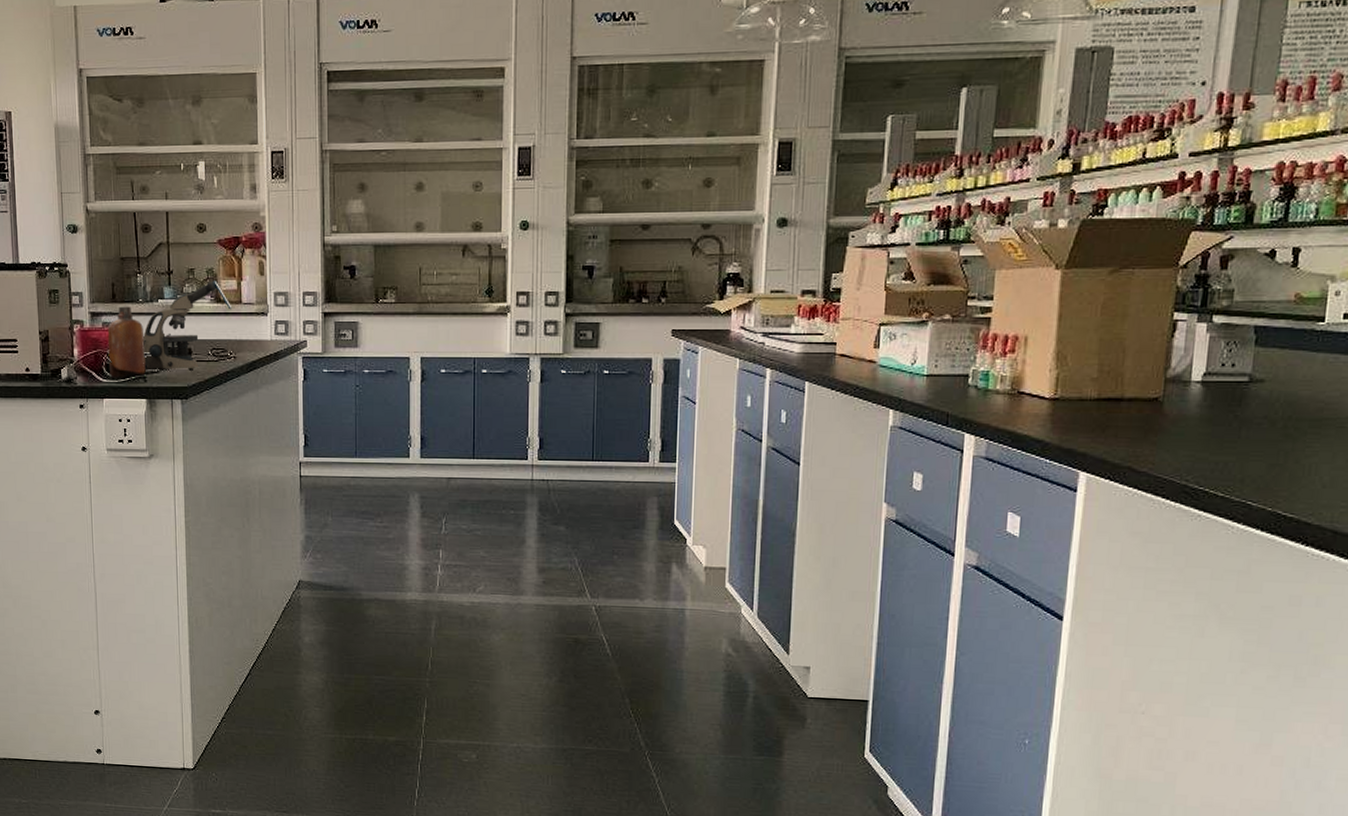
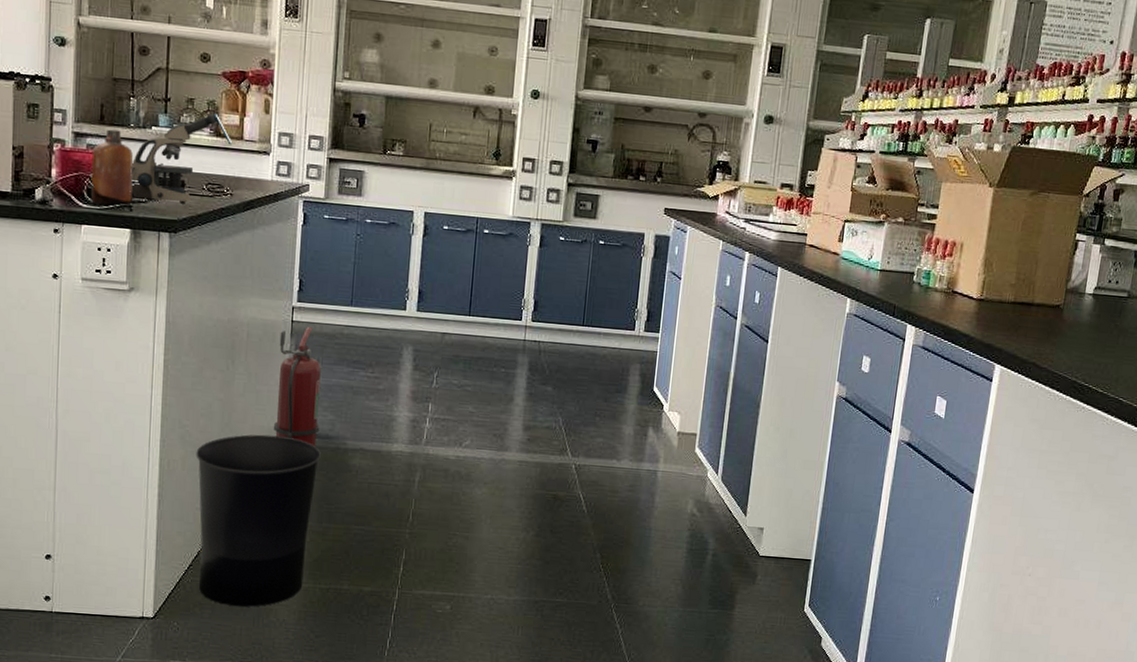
waste bin: none [220,589,337,758] -> present [196,434,321,607]
fire extinguisher: none [290,481,334,598] -> present [273,327,321,446]

